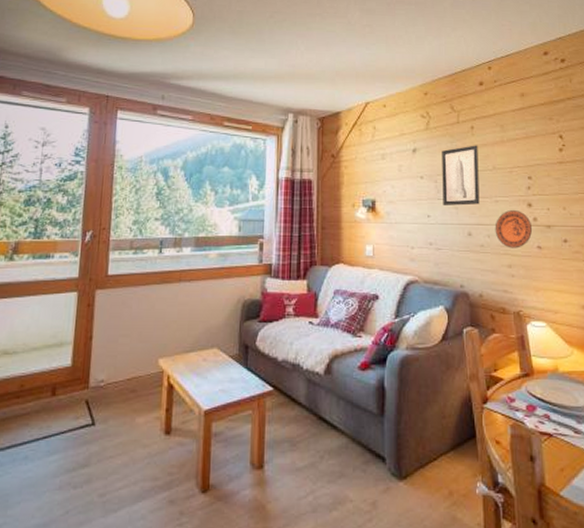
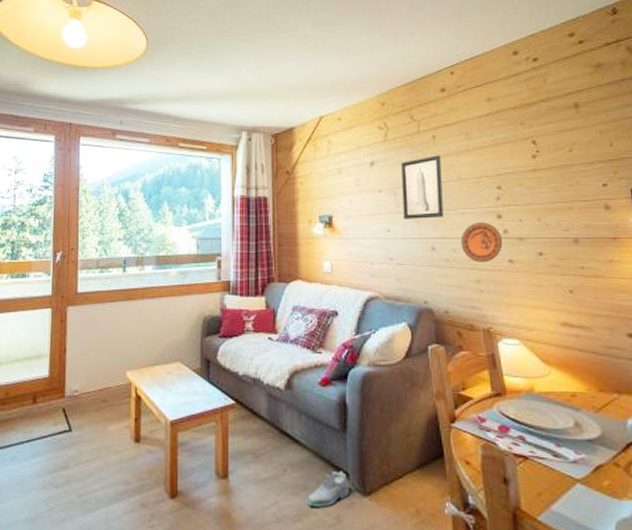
shoe: none [343,455,385,494] -> present [306,470,349,507]

